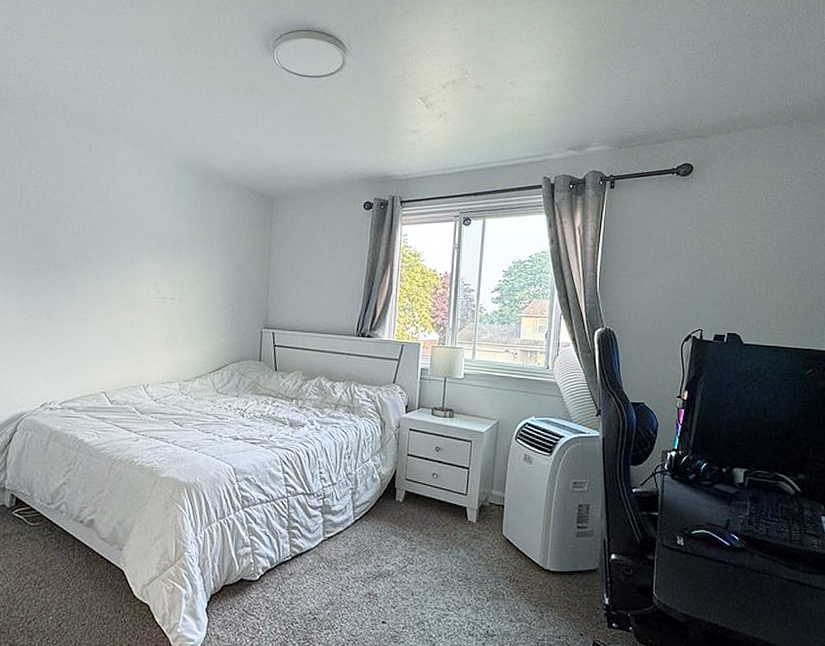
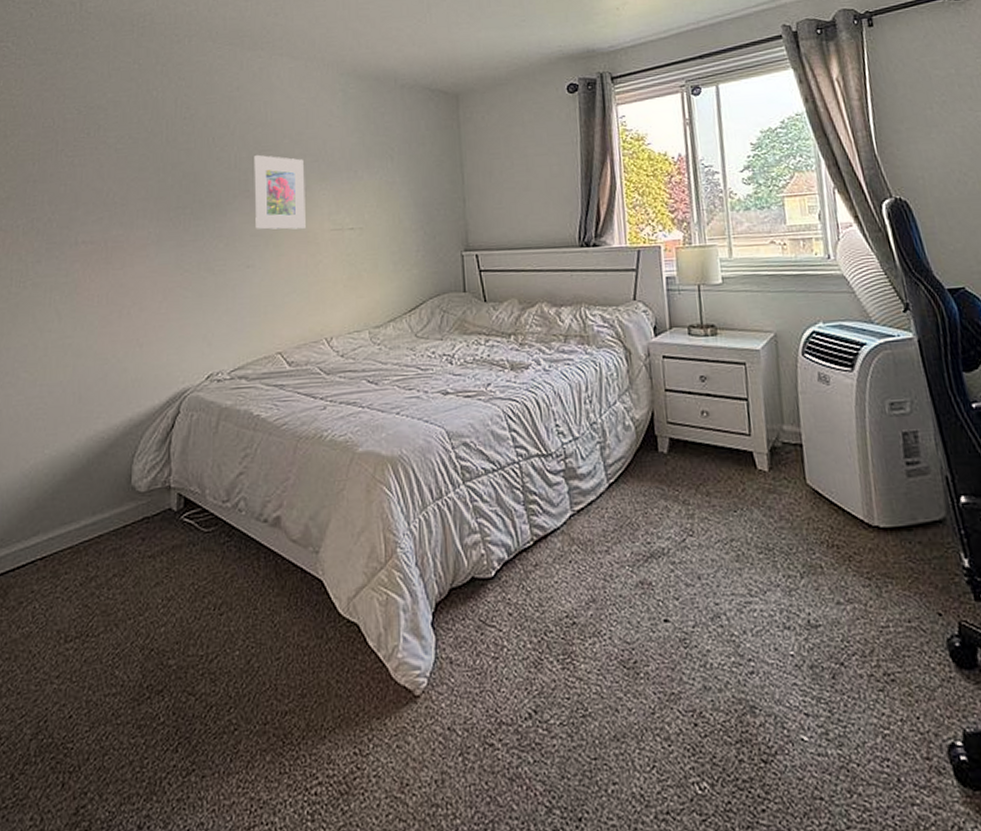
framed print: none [92,226,137,294] -> present [254,154,306,230]

